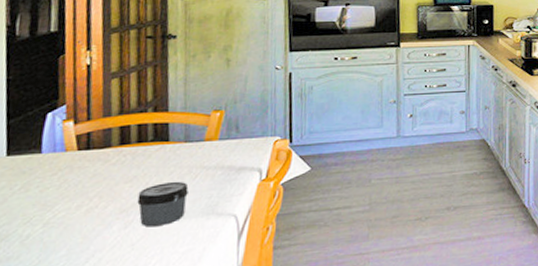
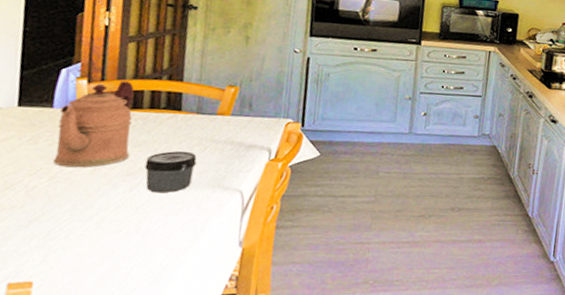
coffeepot: none [46,118,122,212] -> present [53,81,135,168]

